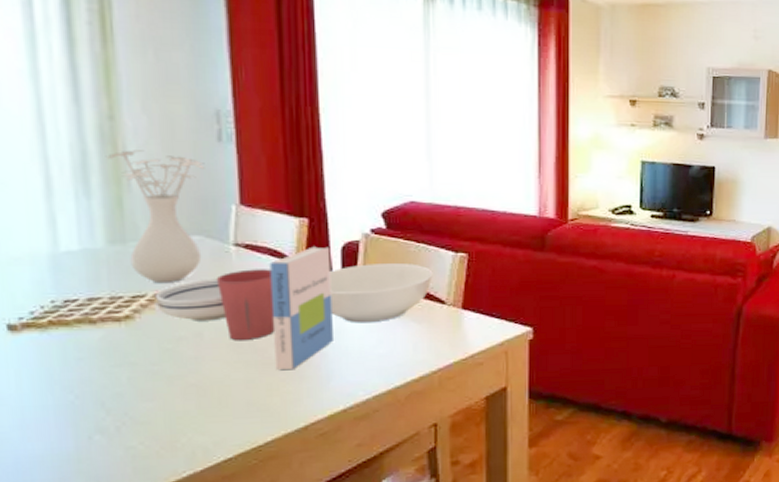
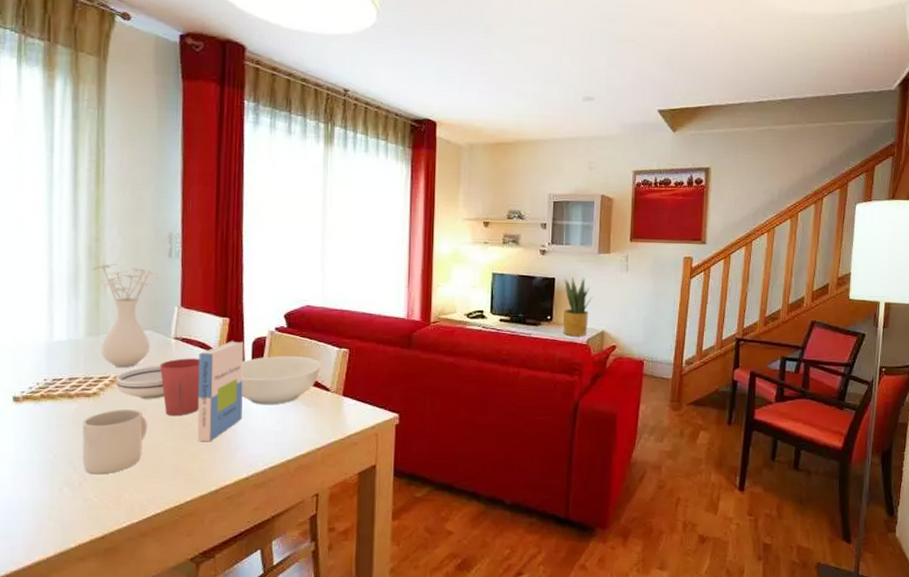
mug: none [113,334,207,417] -> present [82,409,148,475]
planter: none [724,165,760,234] -> present [562,277,594,337]

